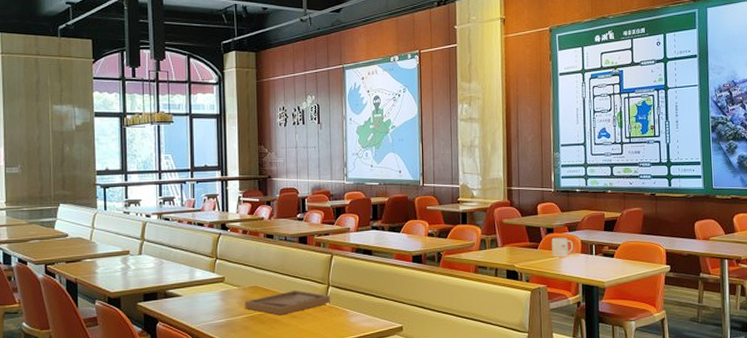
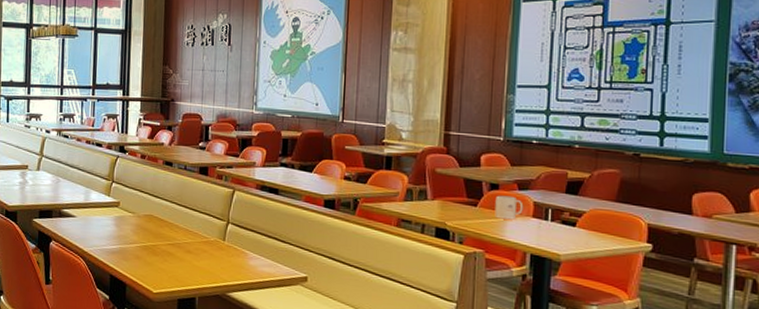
tray: present [245,290,331,316] -> none [139,223,230,249]

